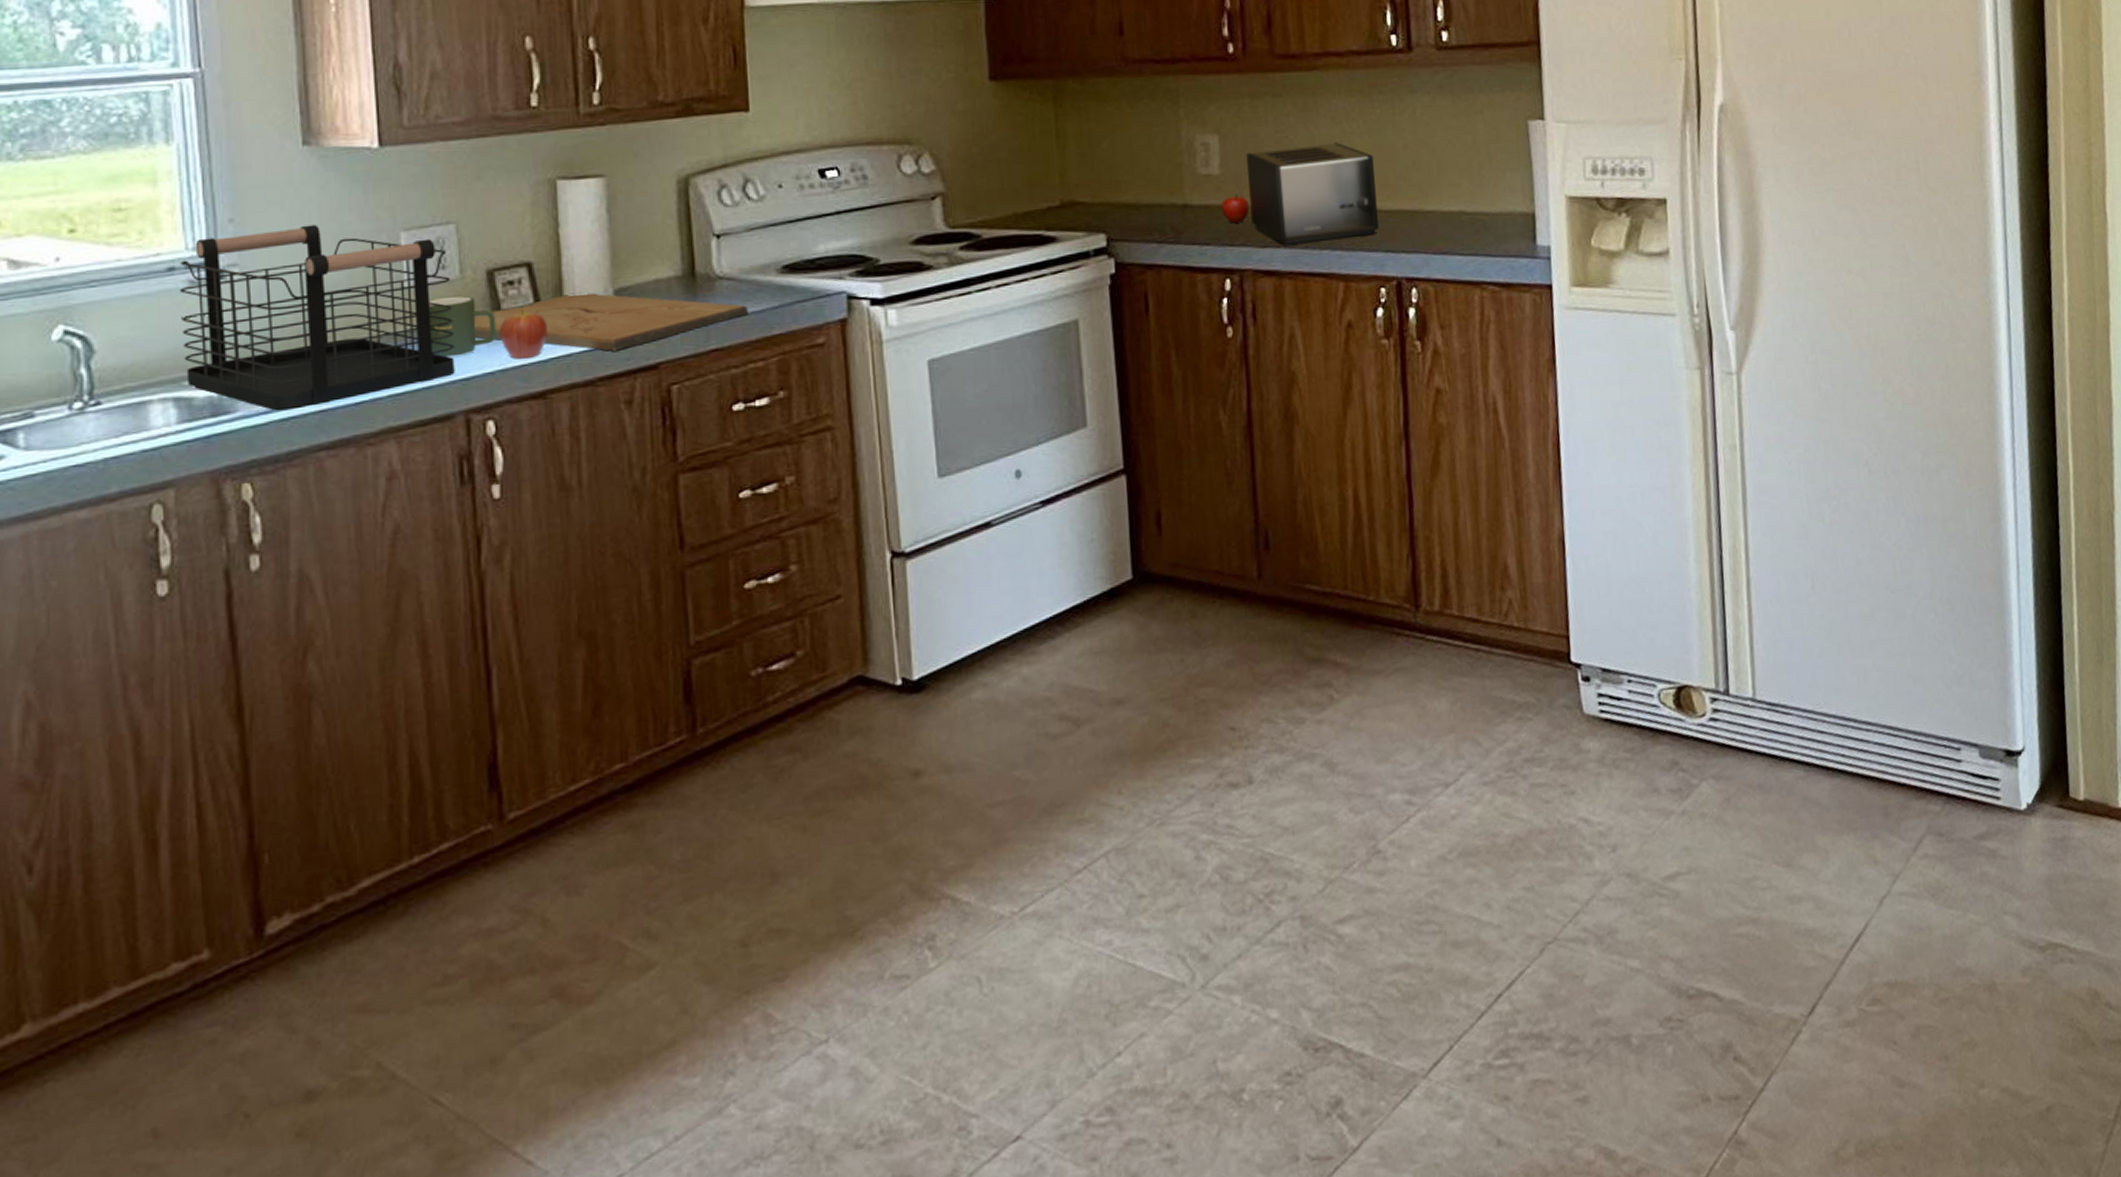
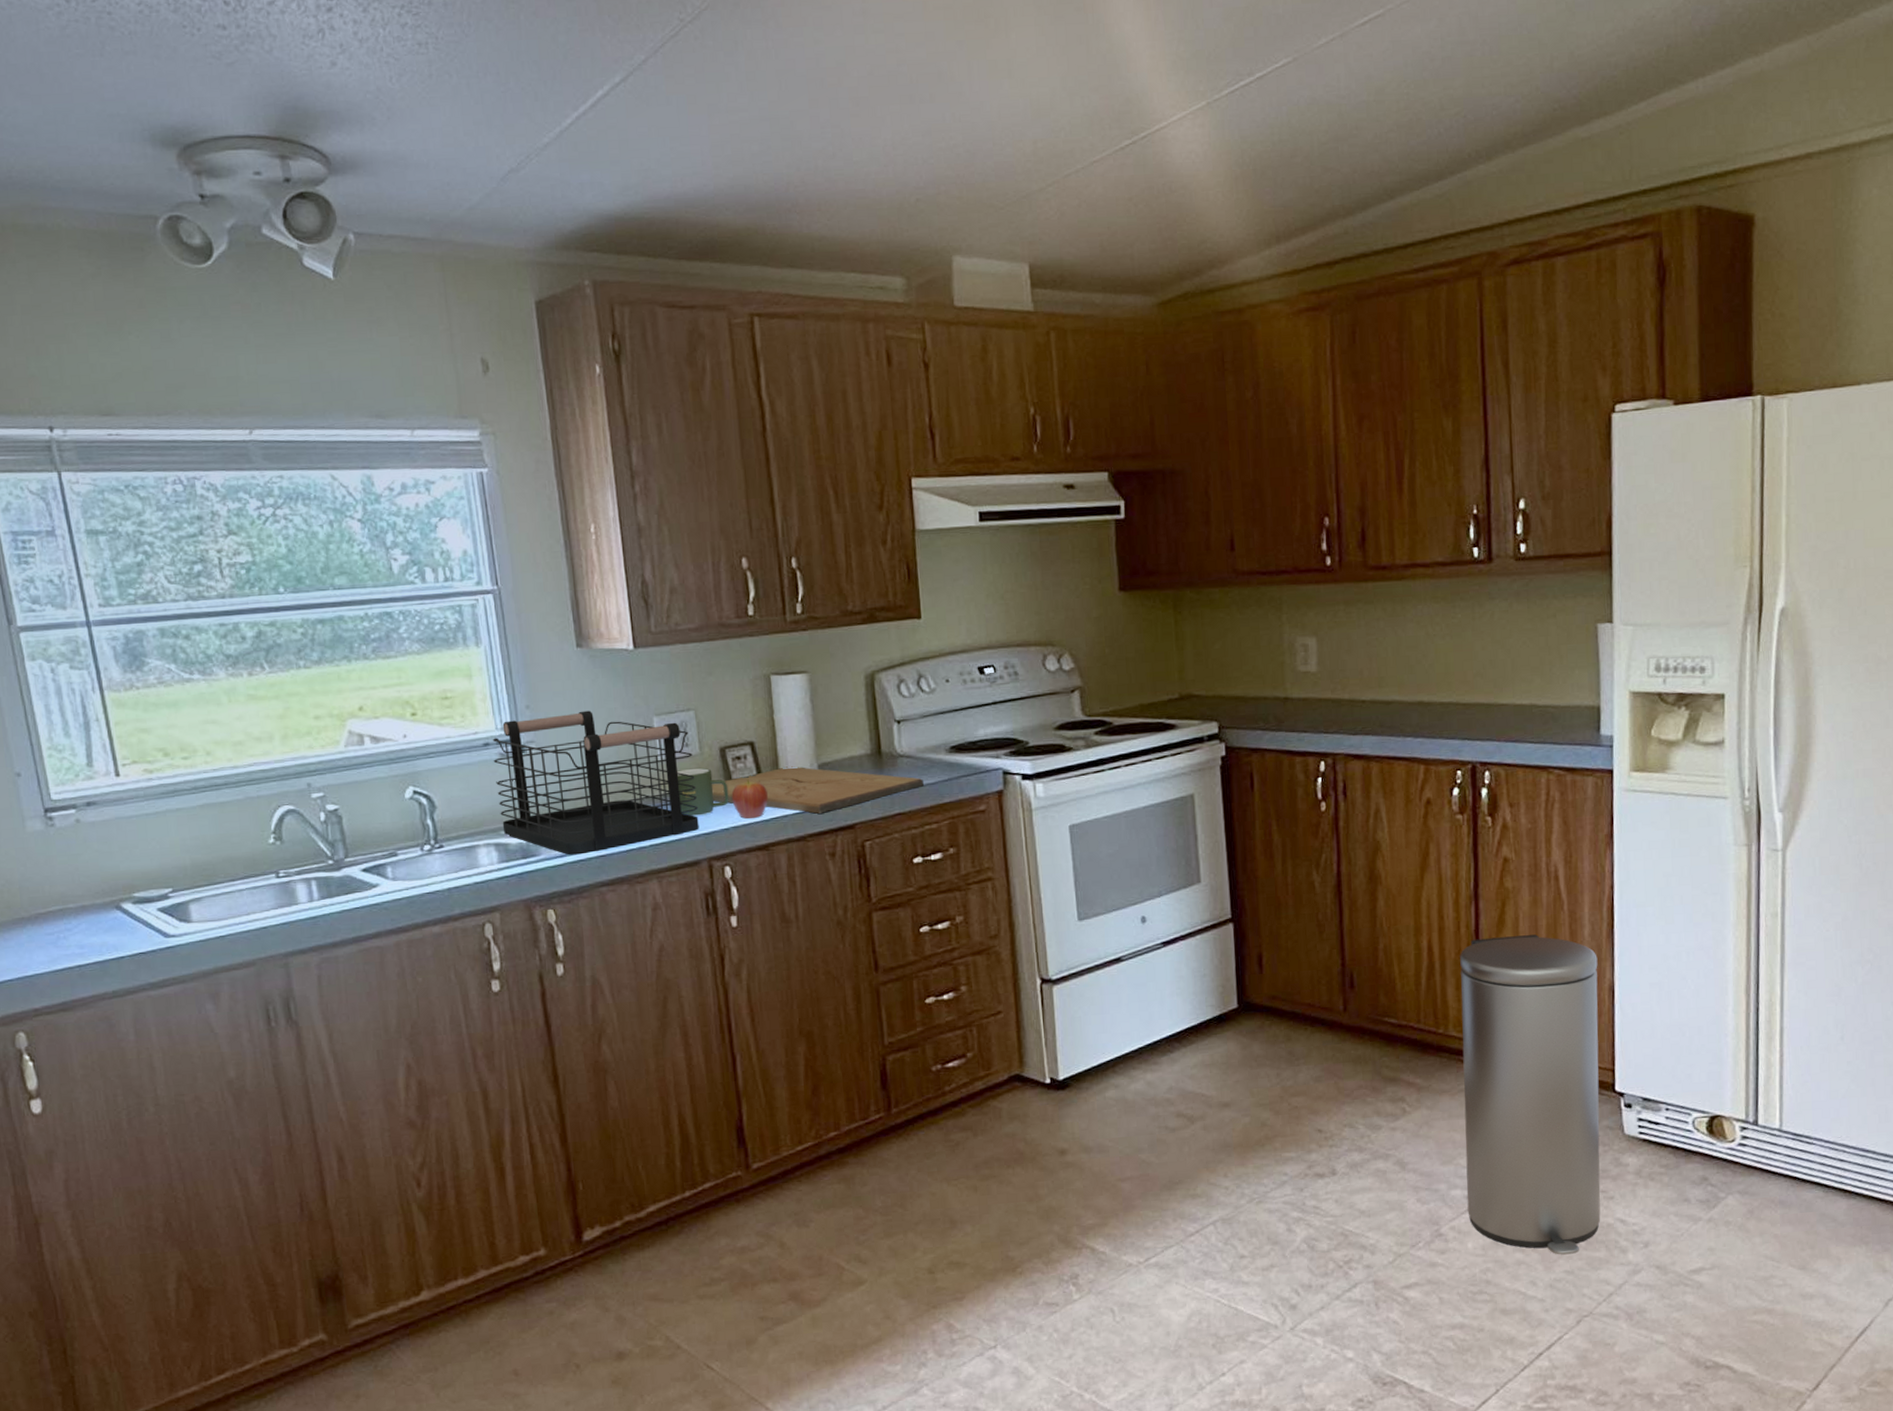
fruit: present [1221,194,1249,224] -> none [1318,688,1342,714]
toaster: present [1245,142,1379,247] -> none [1340,643,1457,734]
pedal bin: none [1390,478,1562,868] -> present [1460,934,1601,1255]

